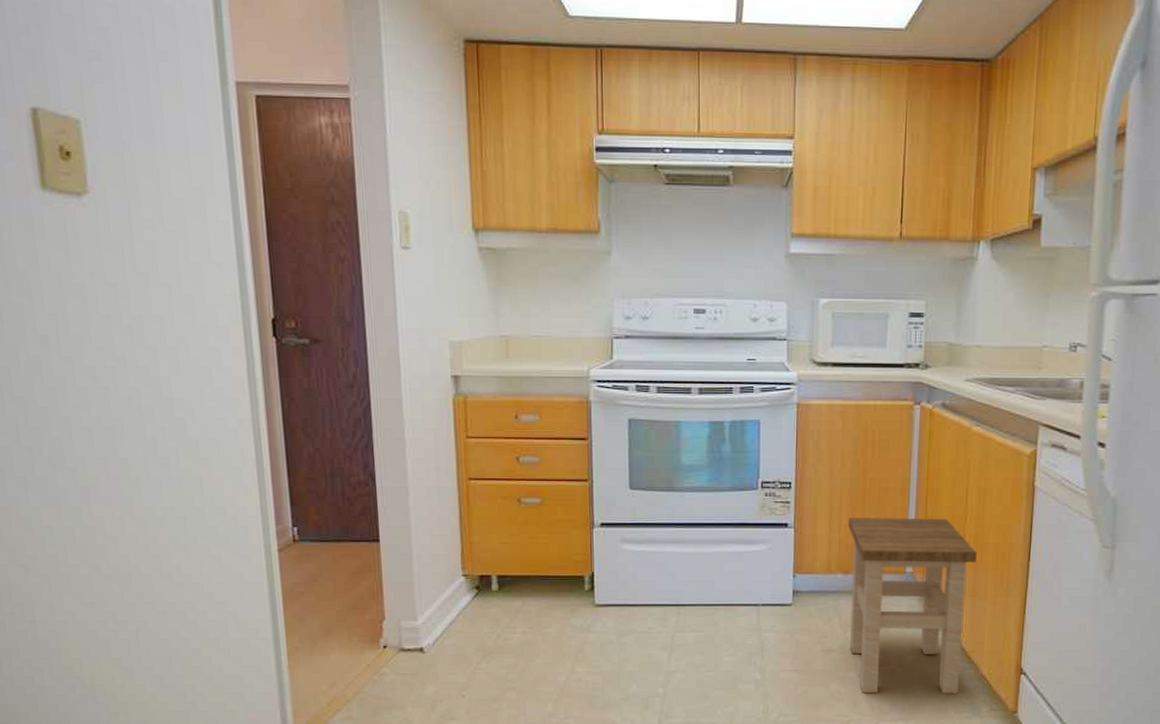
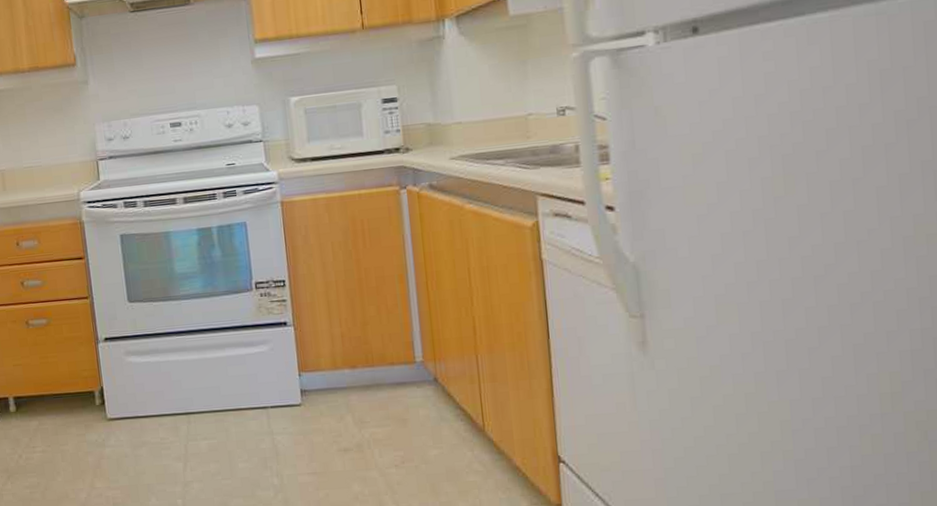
stool: present [847,518,977,694] -> none [347,302,492,493]

